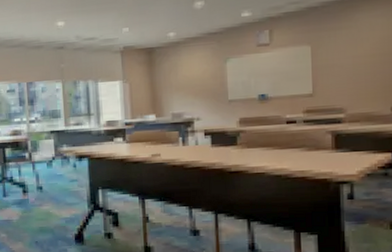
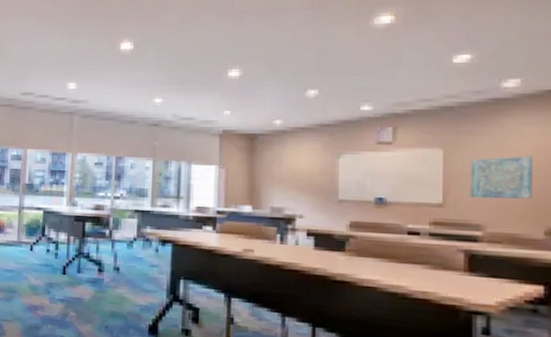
wall art: none [333,44,381,86] -> present [470,156,532,199]

